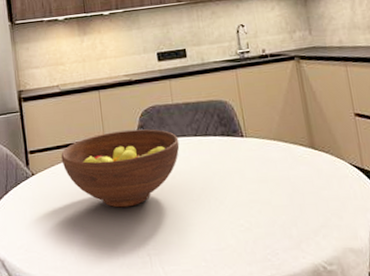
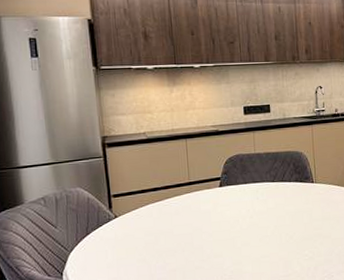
fruit bowl: present [61,129,180,208] -> none [145,175,259,245]

